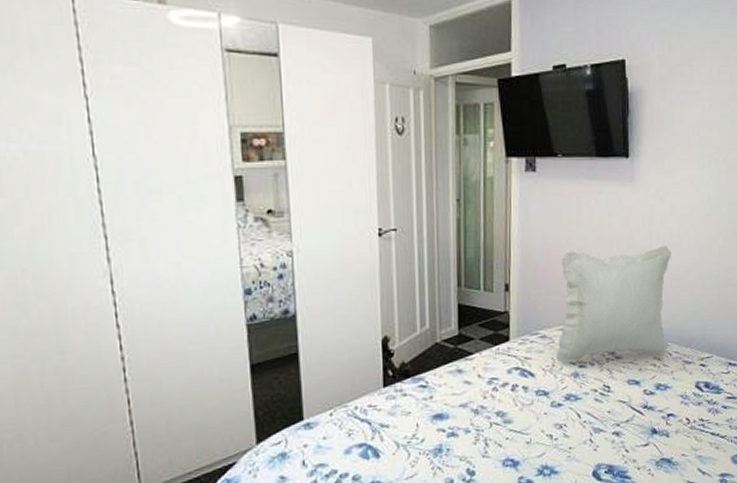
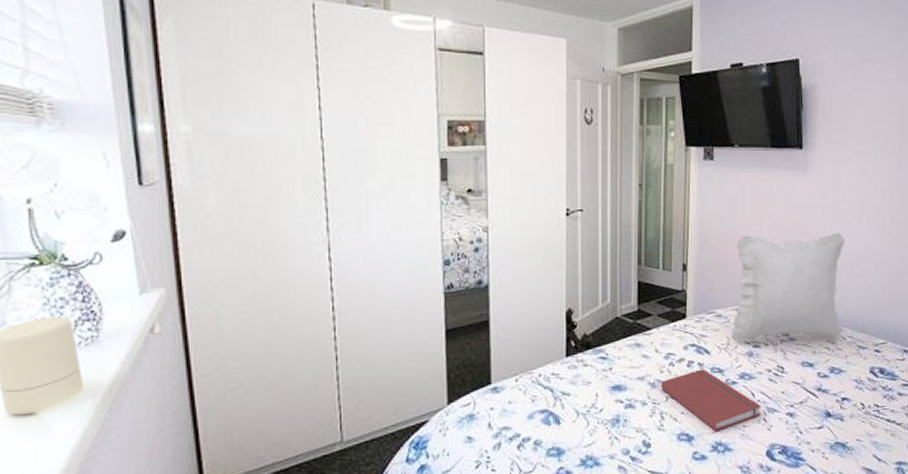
book: none [484,392,587,455] -> present [660,369,761,432]

